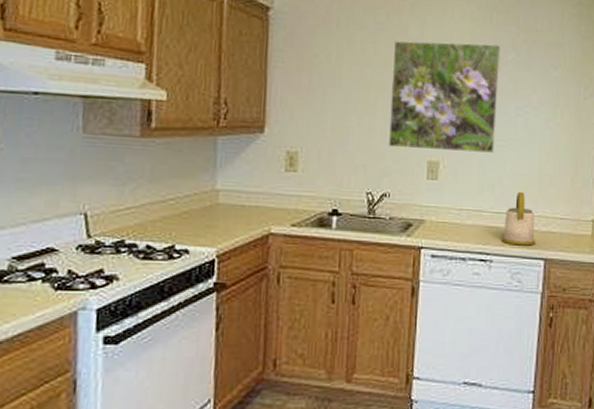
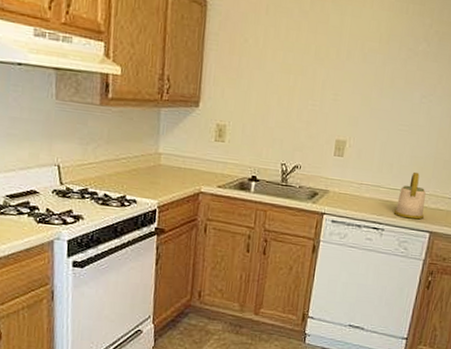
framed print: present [387,40,502,154] -> none [302,28,415,137]

